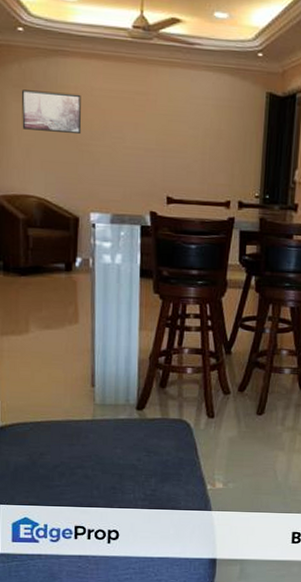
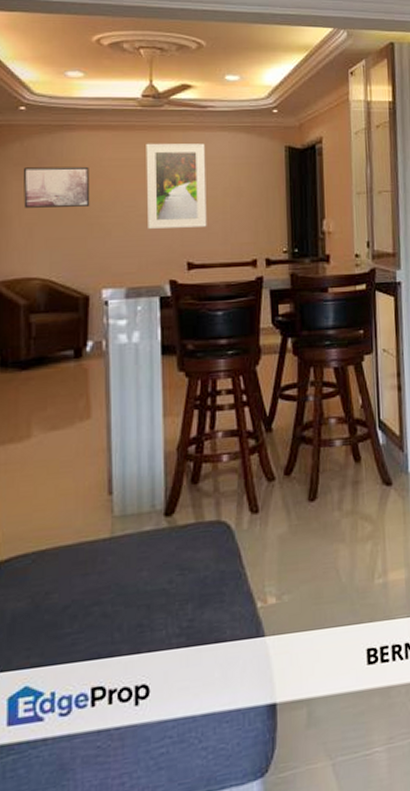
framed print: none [132,76,191,165] -> present [146,143,207,229]

